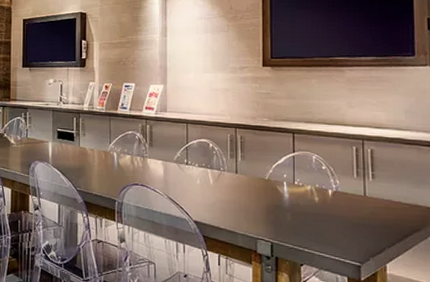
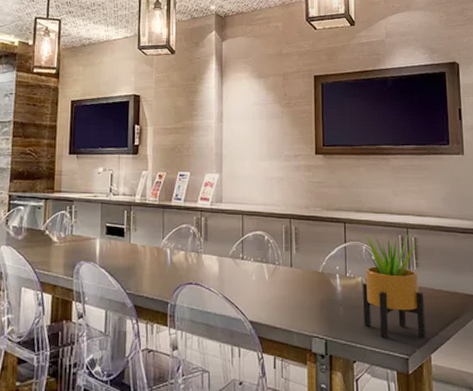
potted plant: none [312,142,381,248] -> present [363,232,426,339]

